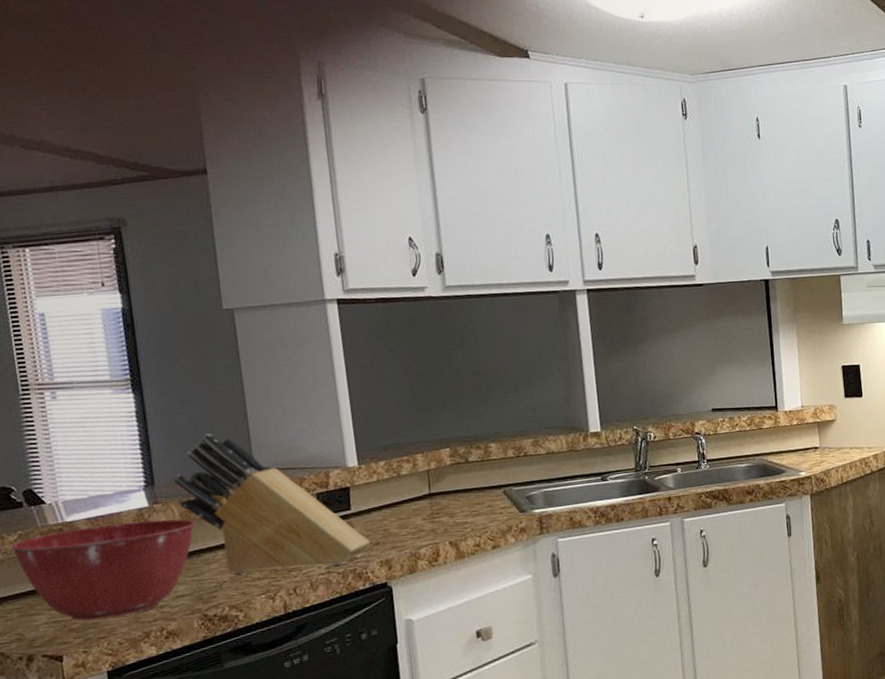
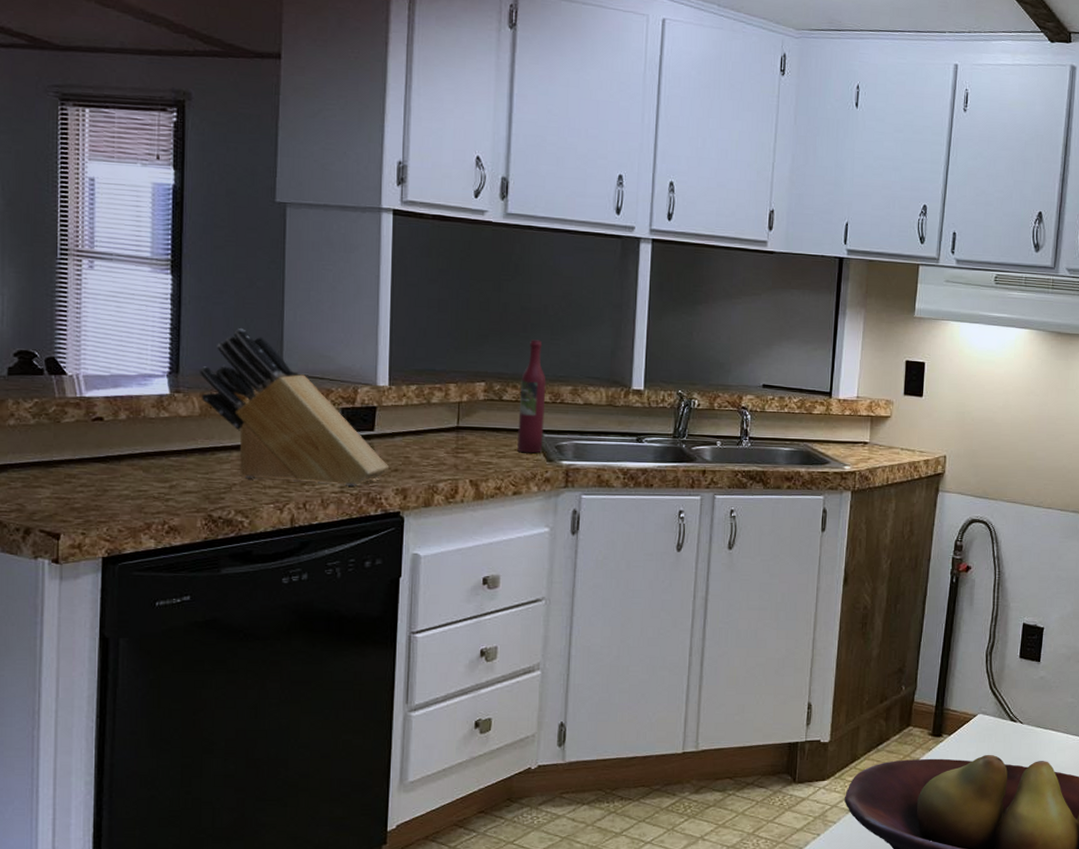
mixing bowl: present [9,519,197,620] -> none [24,406,215,503]
wine bottle: none [483,400,514,508] -> present [517,339,547,454]

